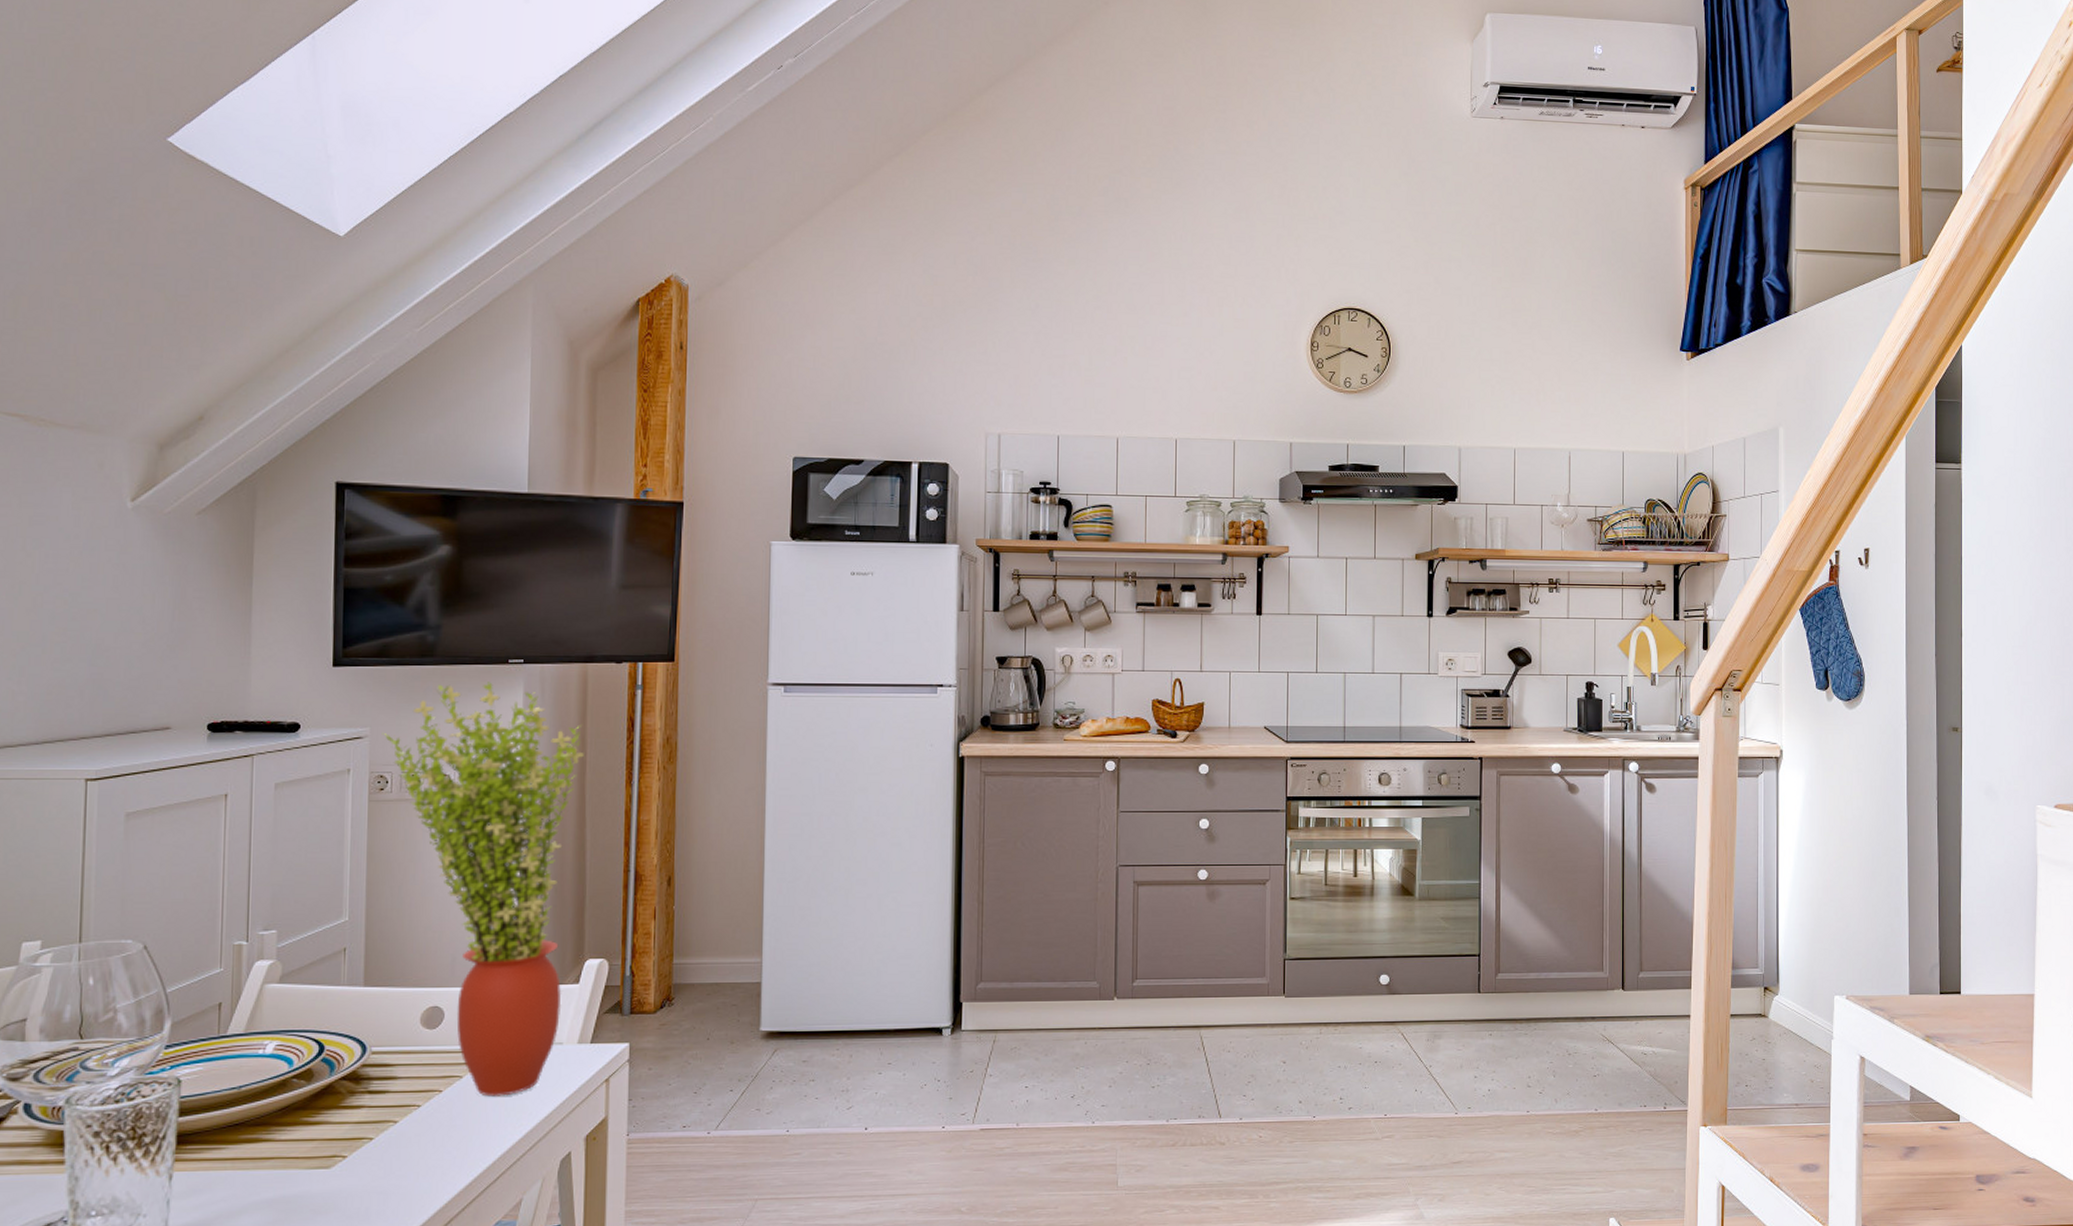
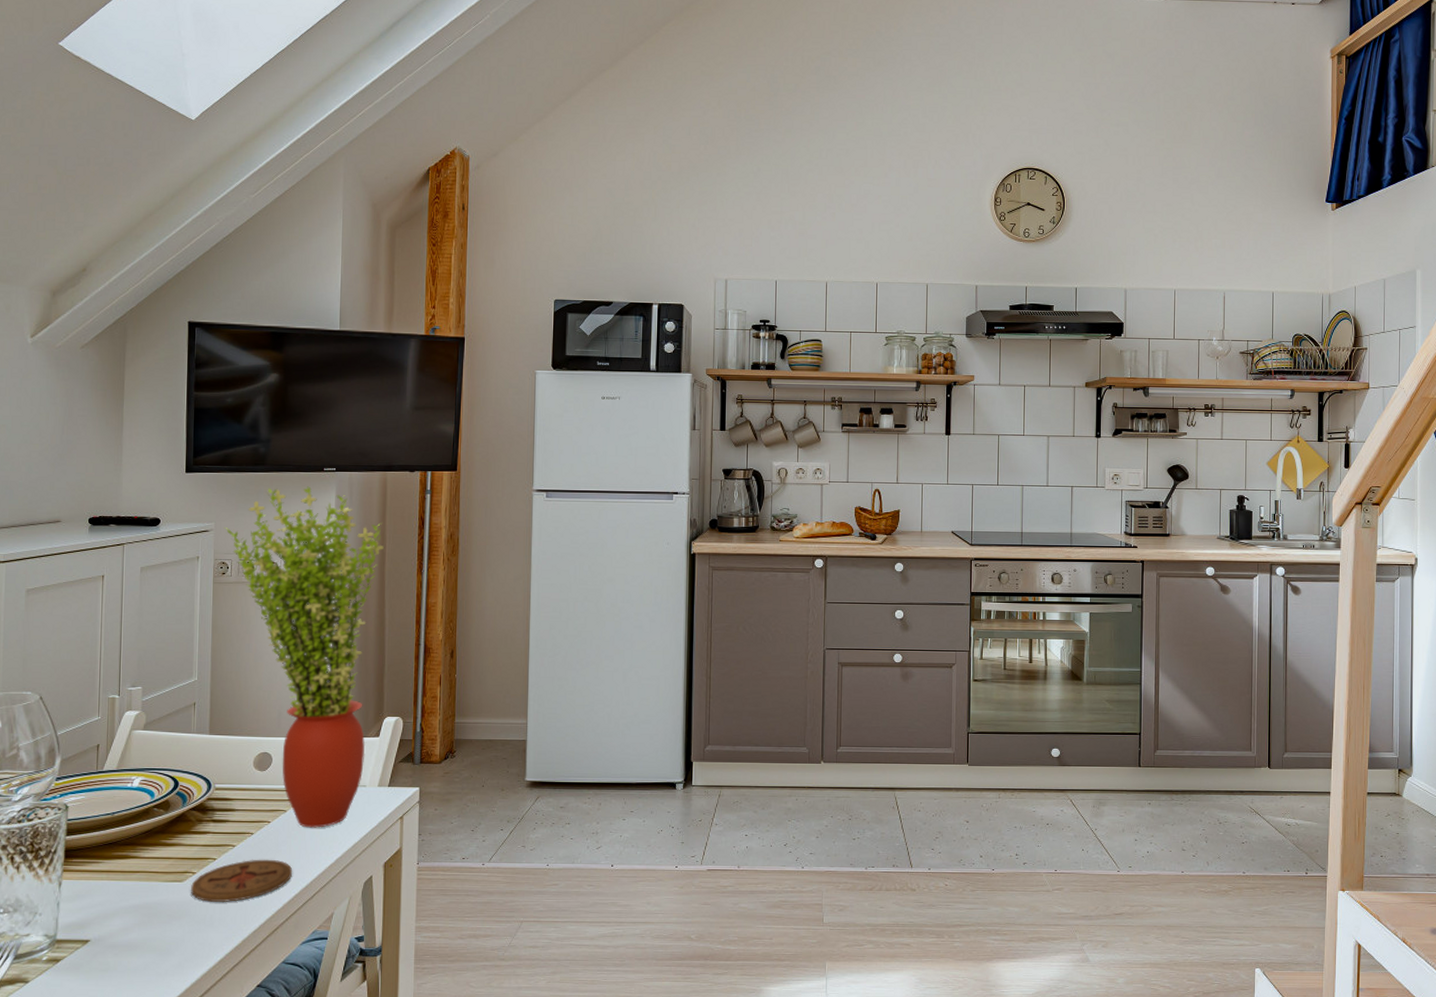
coaster: none [341,1136,471,1192] -> present [191,859,293,903]

